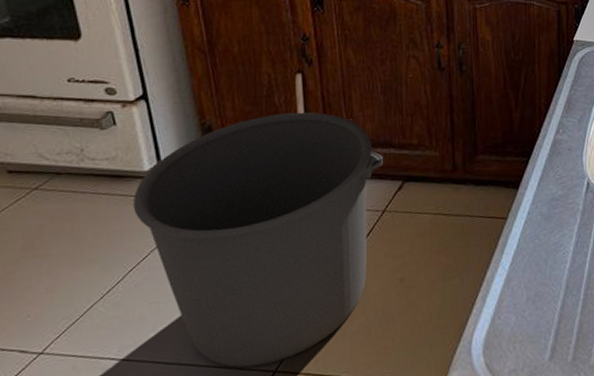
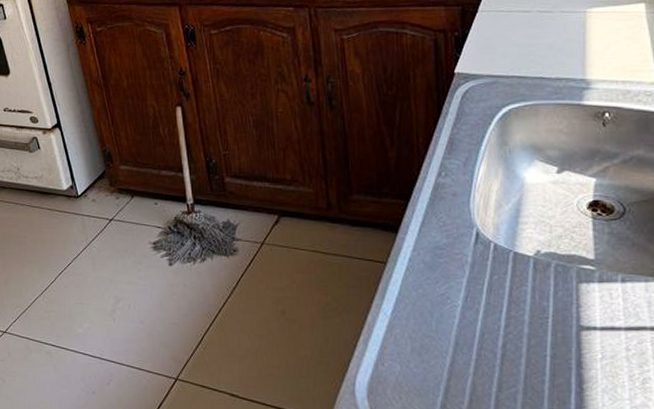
bucket: present [133,112,383,368] -> none [57,143,259,372]

